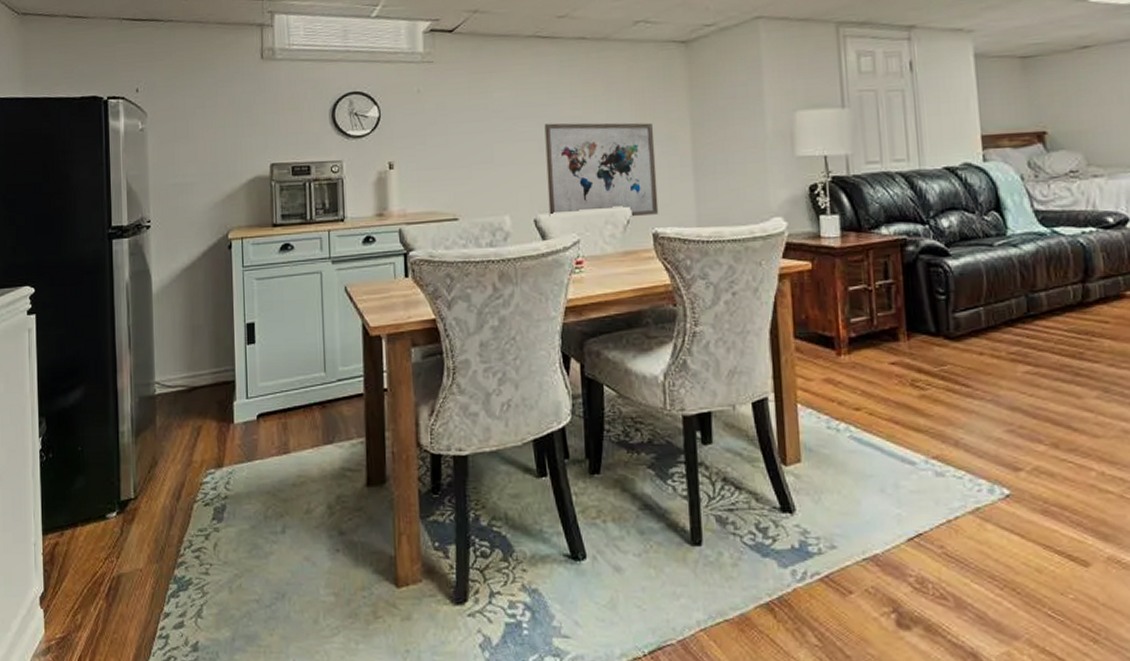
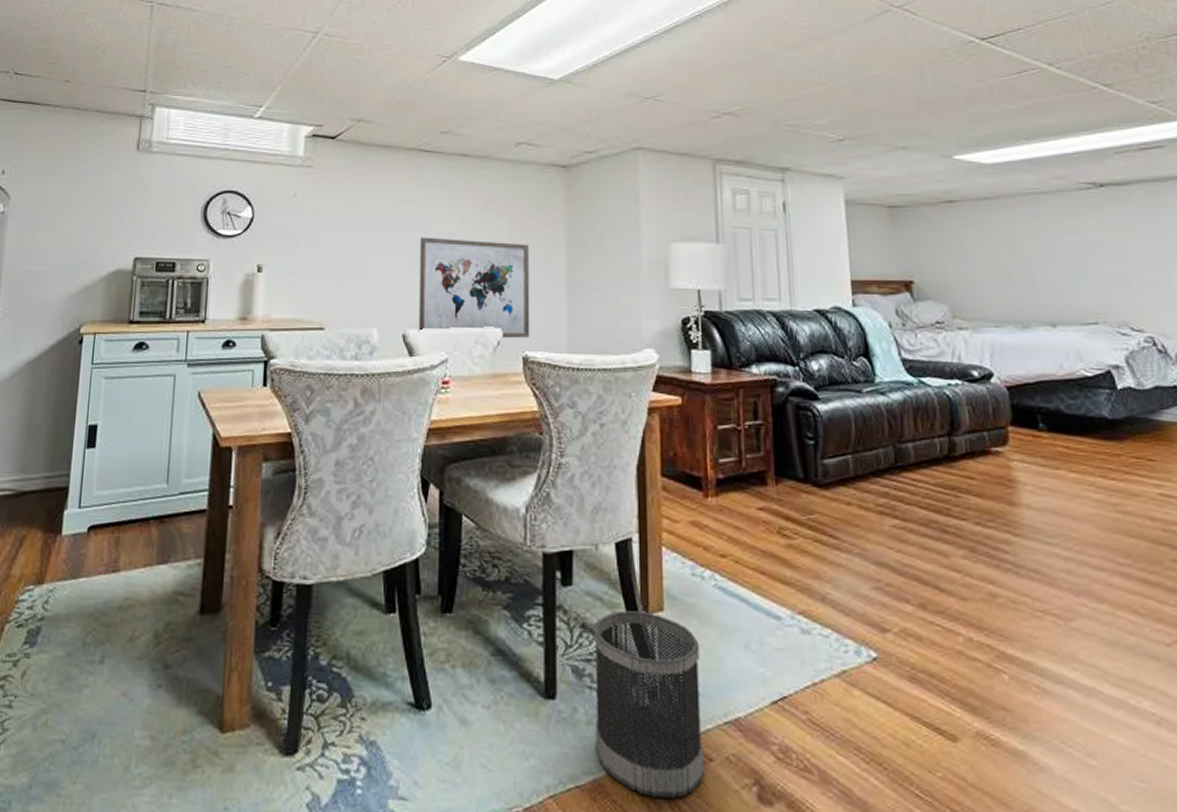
wastebasket: none [734,464,845,627] -> present [594,610,704,798]

